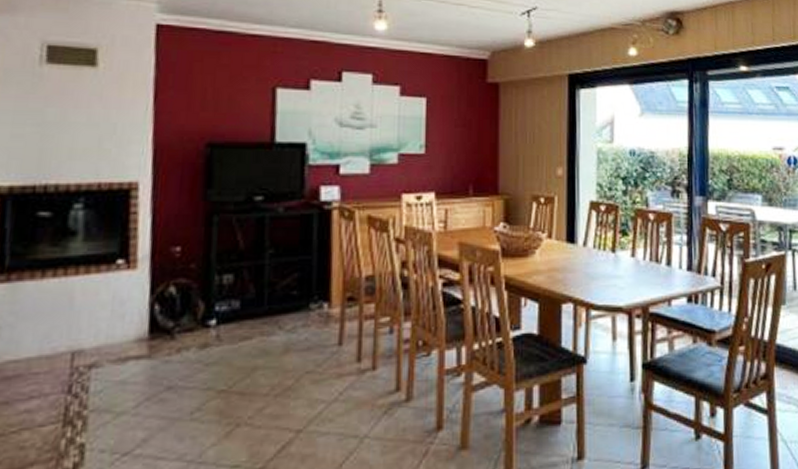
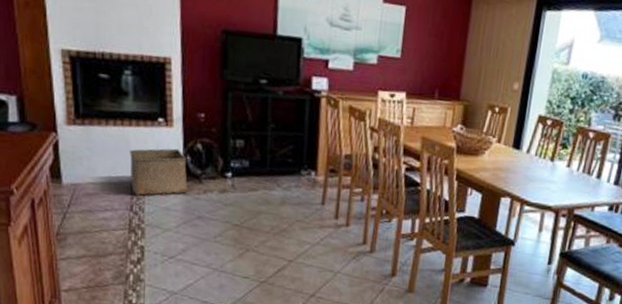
storage bin: none [71,297,154,369] -> present [129,148,188,196]

